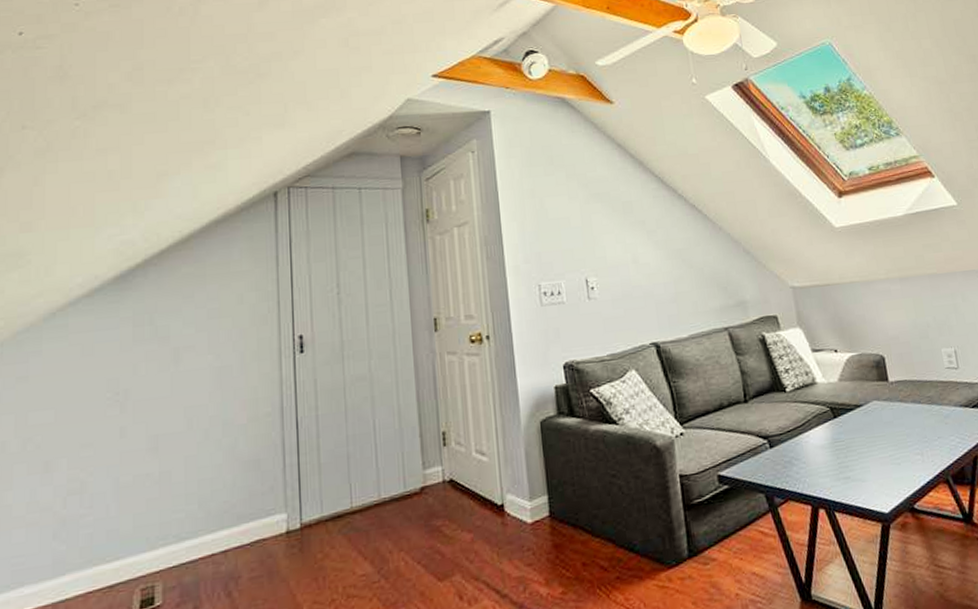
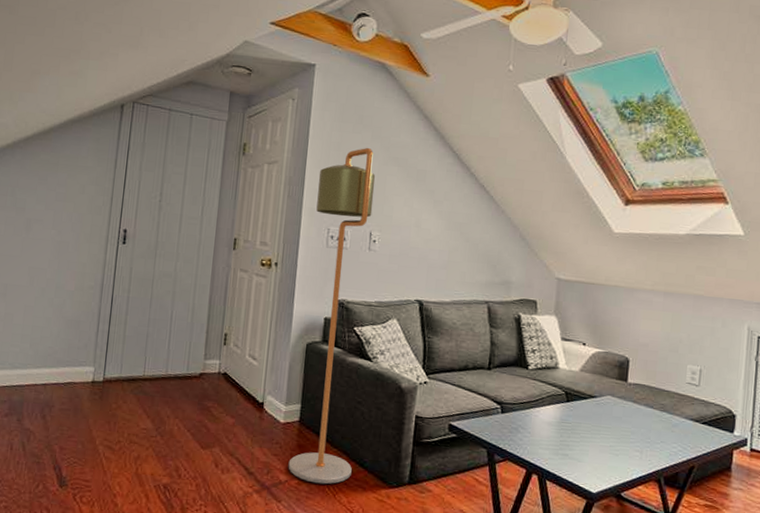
floor lamp: none [517,188,622,588] -> present [288,147,376,484]

